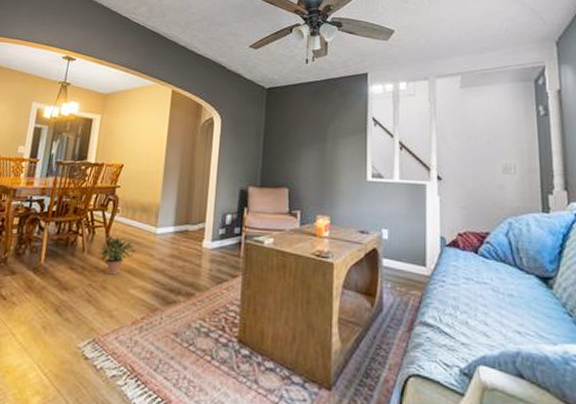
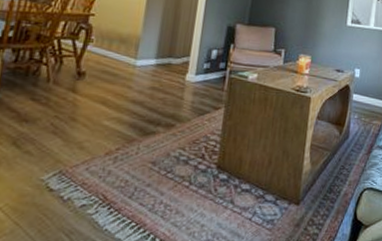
potted plant: present [98,235,136,275] -> none [66,66,111,107]

